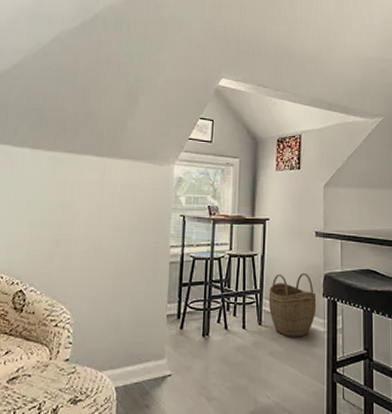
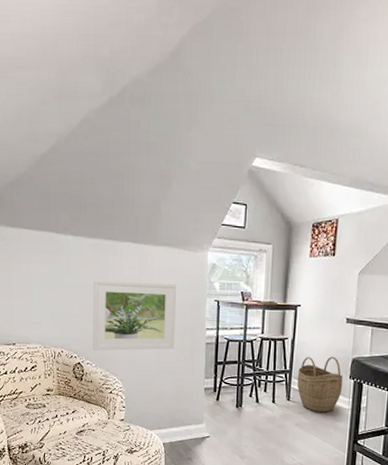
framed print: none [39,194,140,275] -> present [93,279,176,351]

